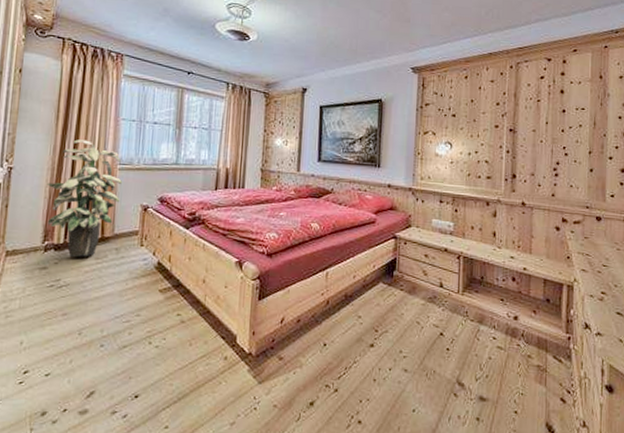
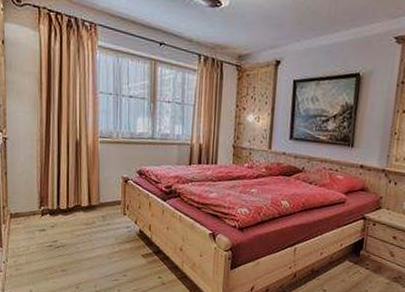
indoor plant: present [46,139,122,258] -> none [37,112,103,223]

